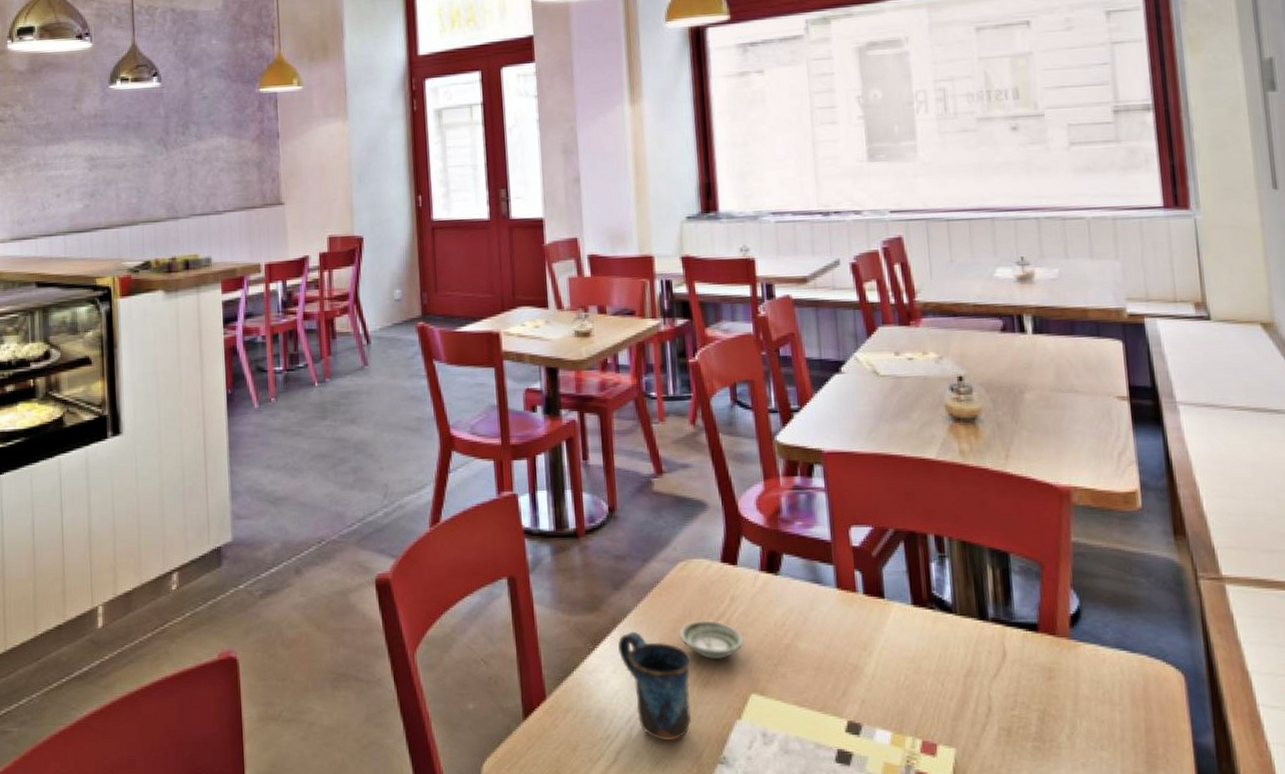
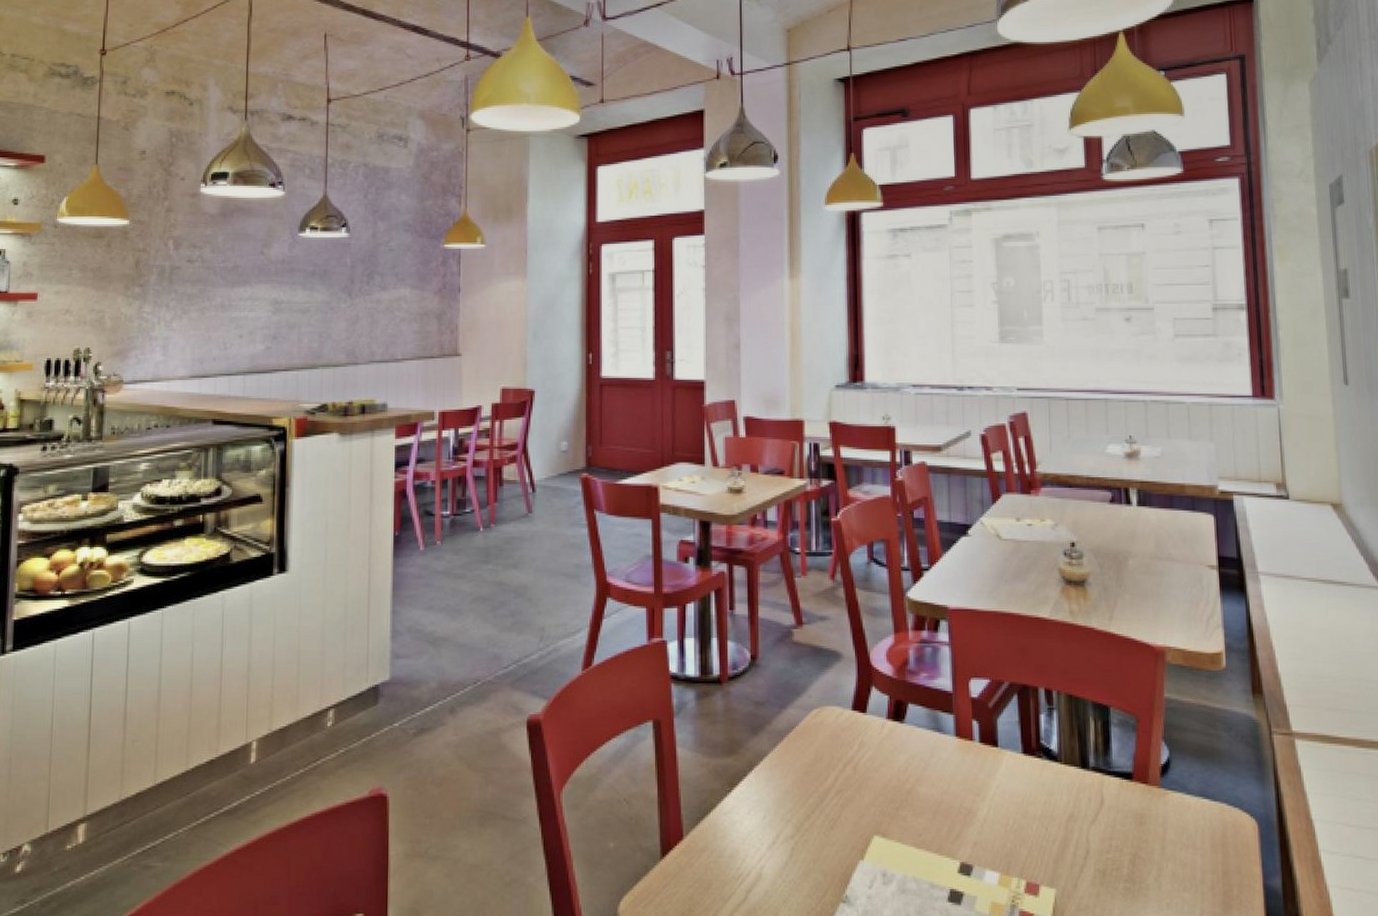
mug: present [618,631,693,742] -> none [754,774,822,881]
saucer: present [679,619,744,660] -> none [811,764,870,803]

